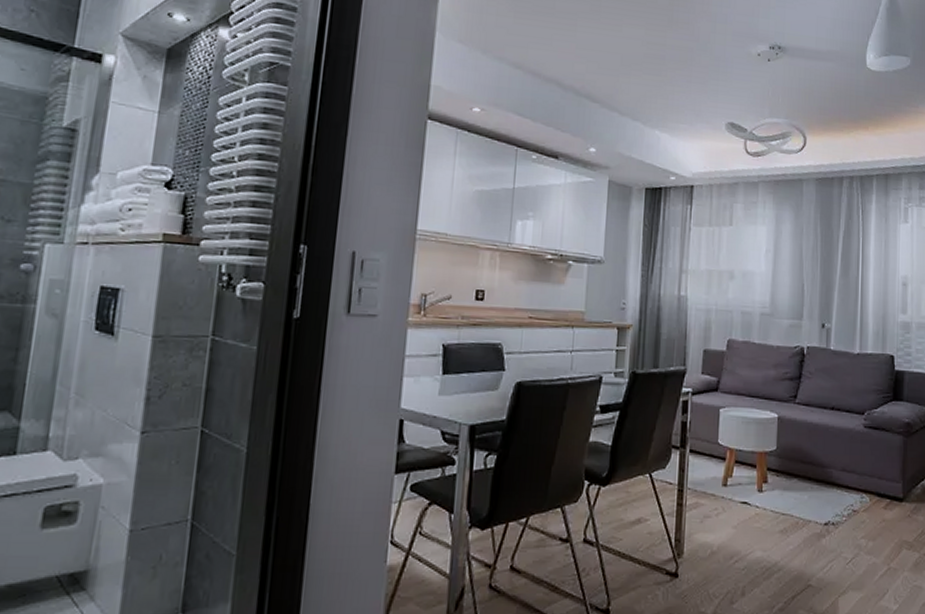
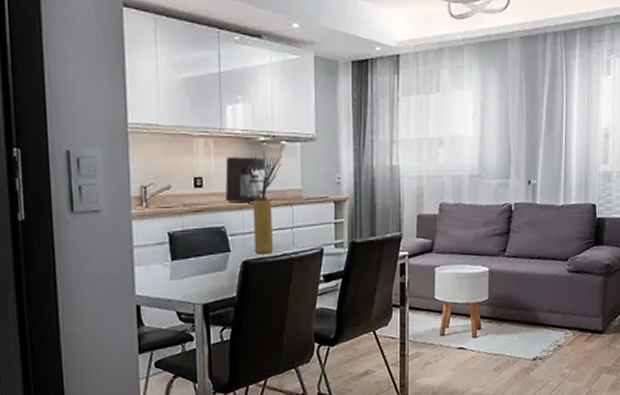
coffee maker: none [506,272,550,321] -> present [225,157,267,203]
vase: none [529,270,568,378] -> present [247,152,282,255]

